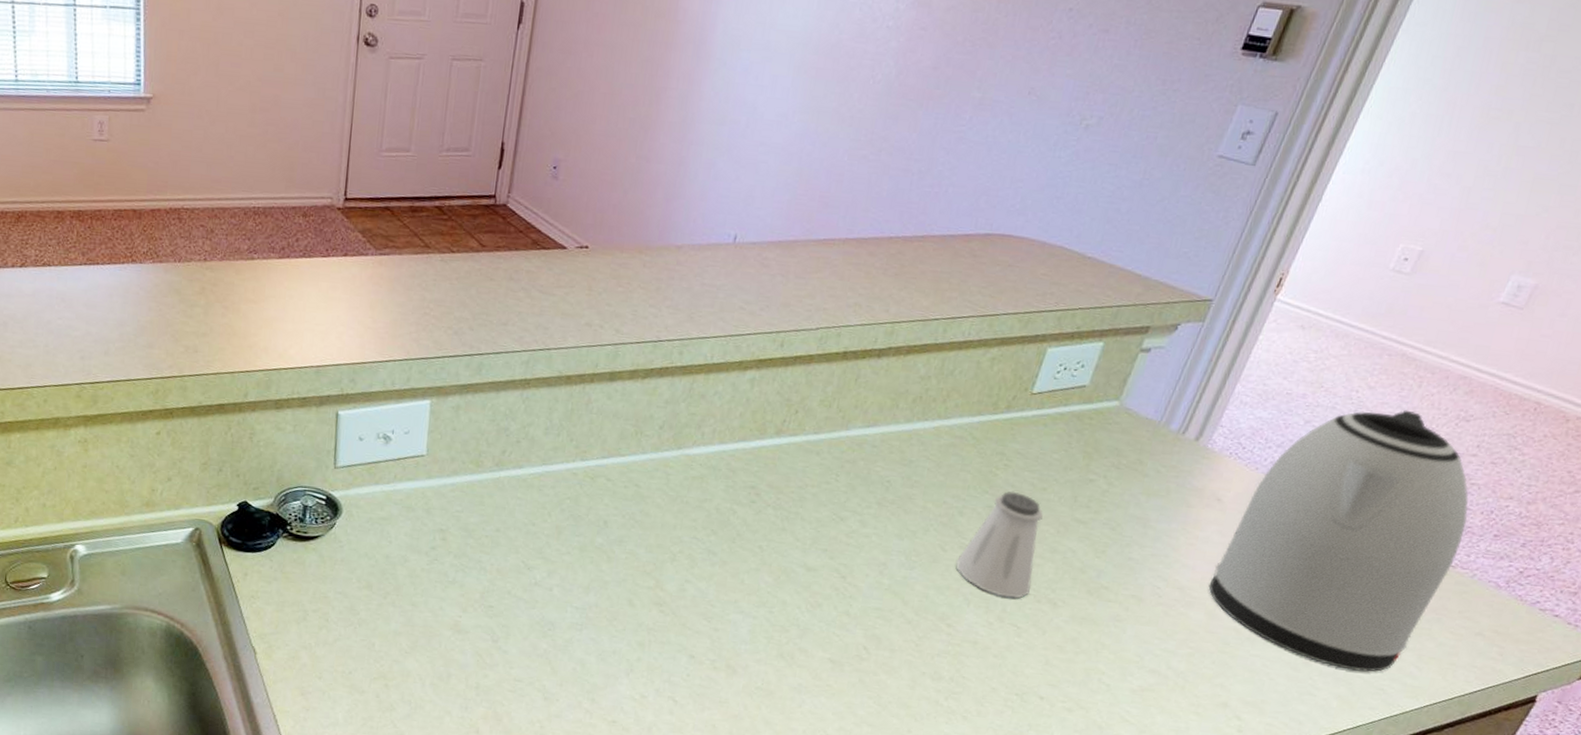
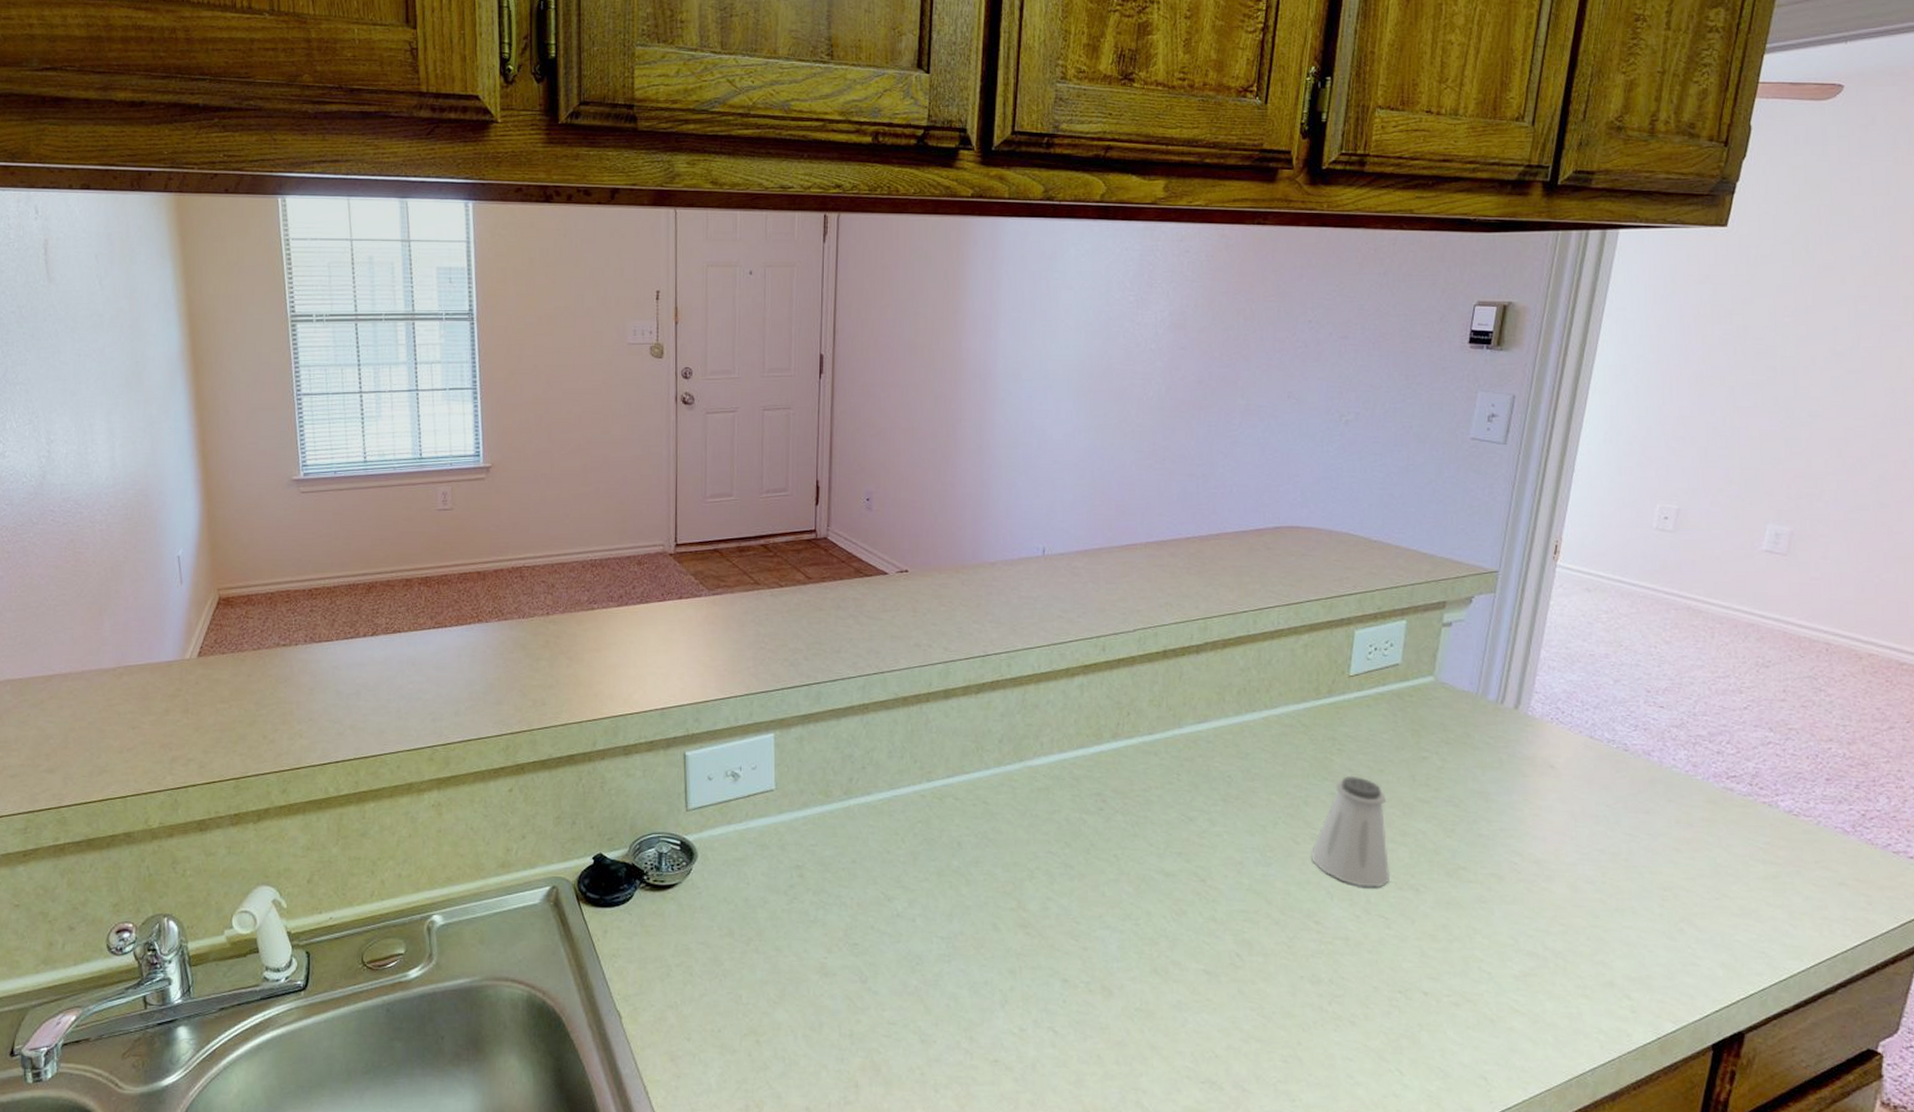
kettle: present [1208,409,1469,672] -> none [1564,661,1796,935]

